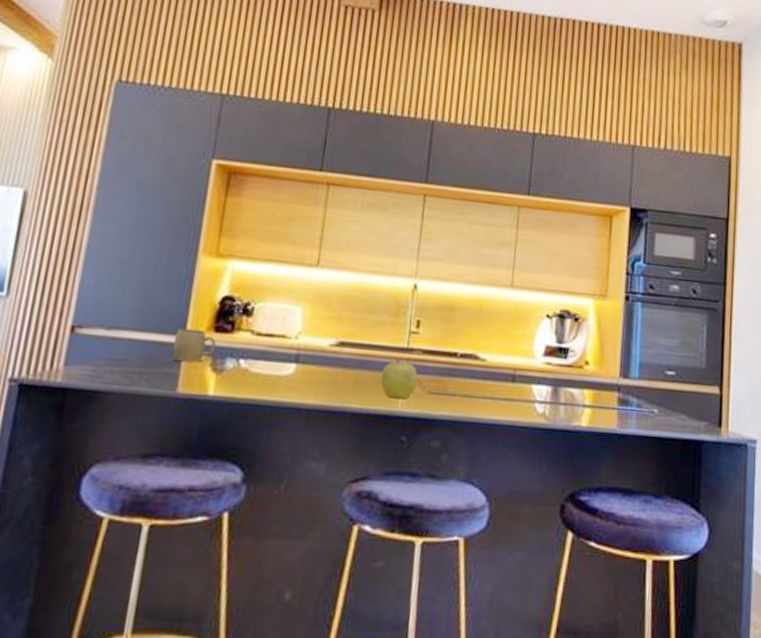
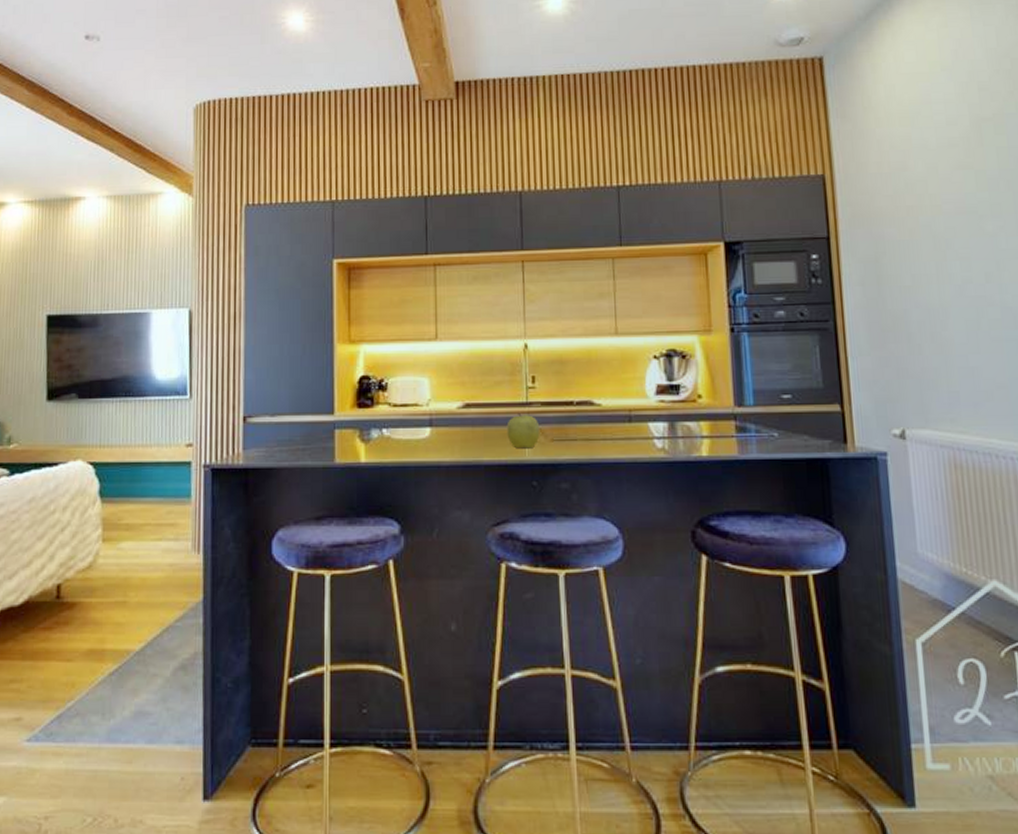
mug: present [172,328,217,363] -> none [325,407,361,437]

